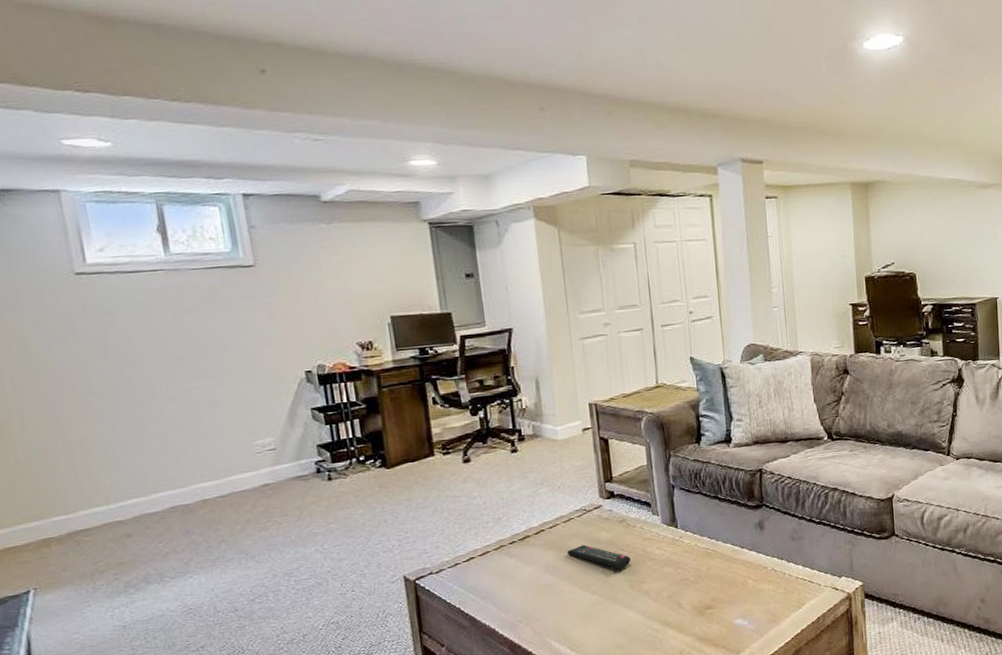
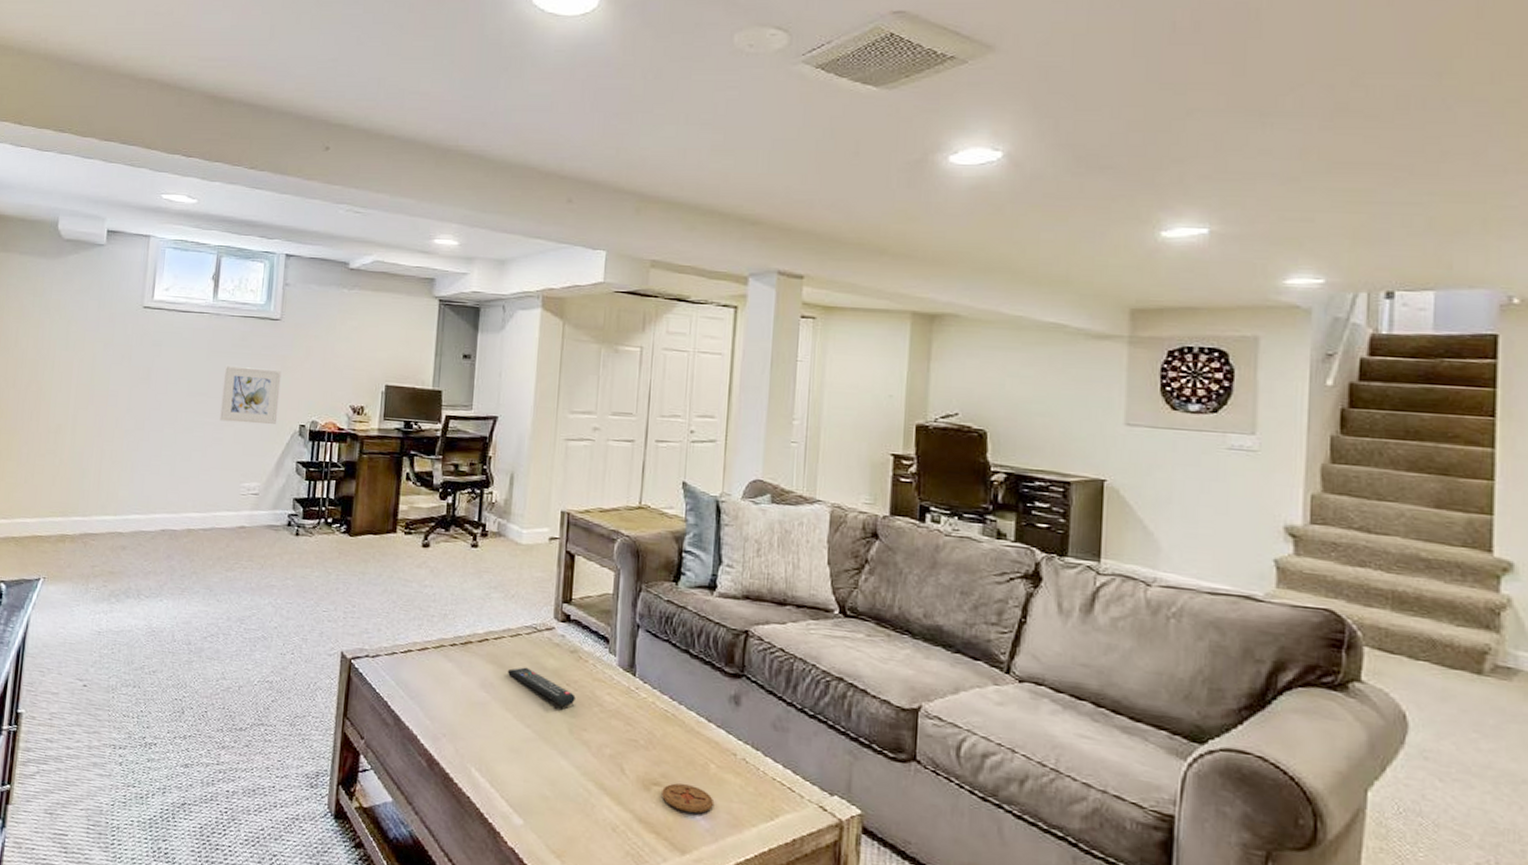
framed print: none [200,319,279,383] -> present [220,365,282,425]
coaster: none [714,600,755,622] -> present [662,783,713,814]

